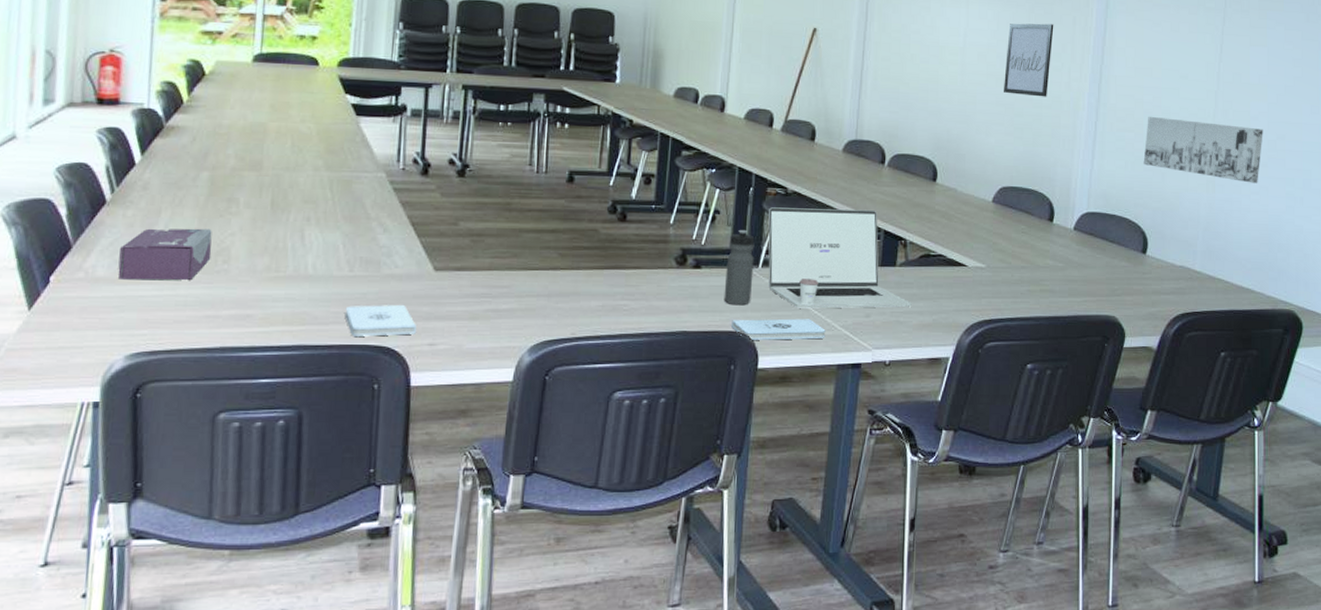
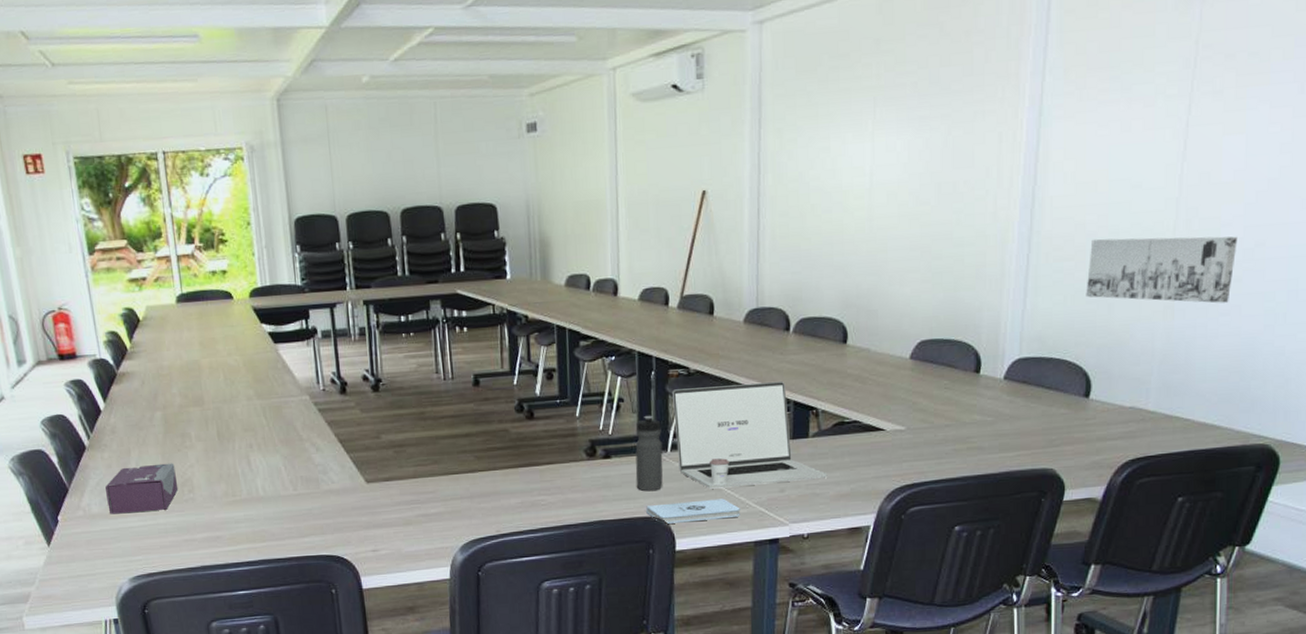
notepad: present [344,304,416,336] -> none [296,516,359,548]
wall art: present [1004,23,1054,97] -> none [918,145,976,235]

